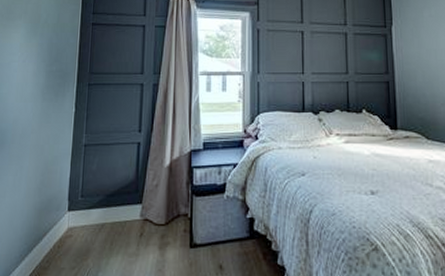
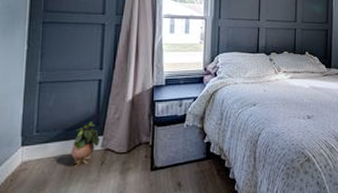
potted plant: none [112,188,139,239] -> present [71,122,100,168]

